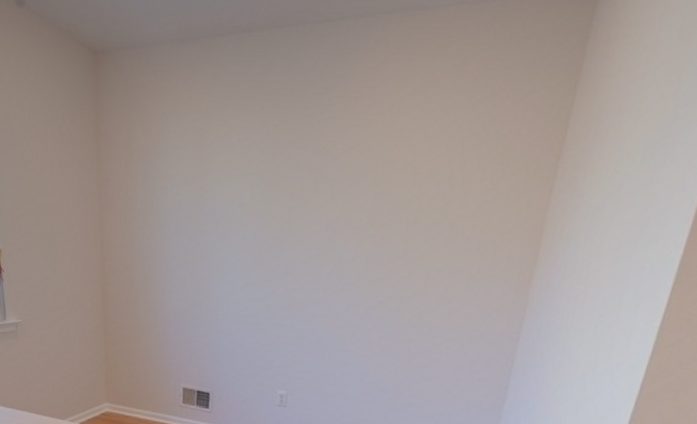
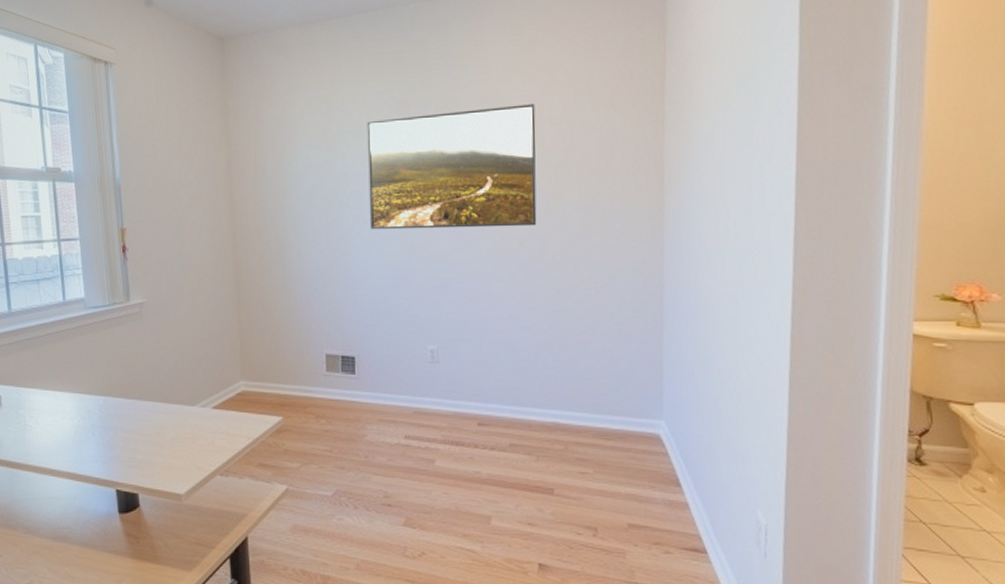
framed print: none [233,154,419,287] -> present [367,104,537,230]

